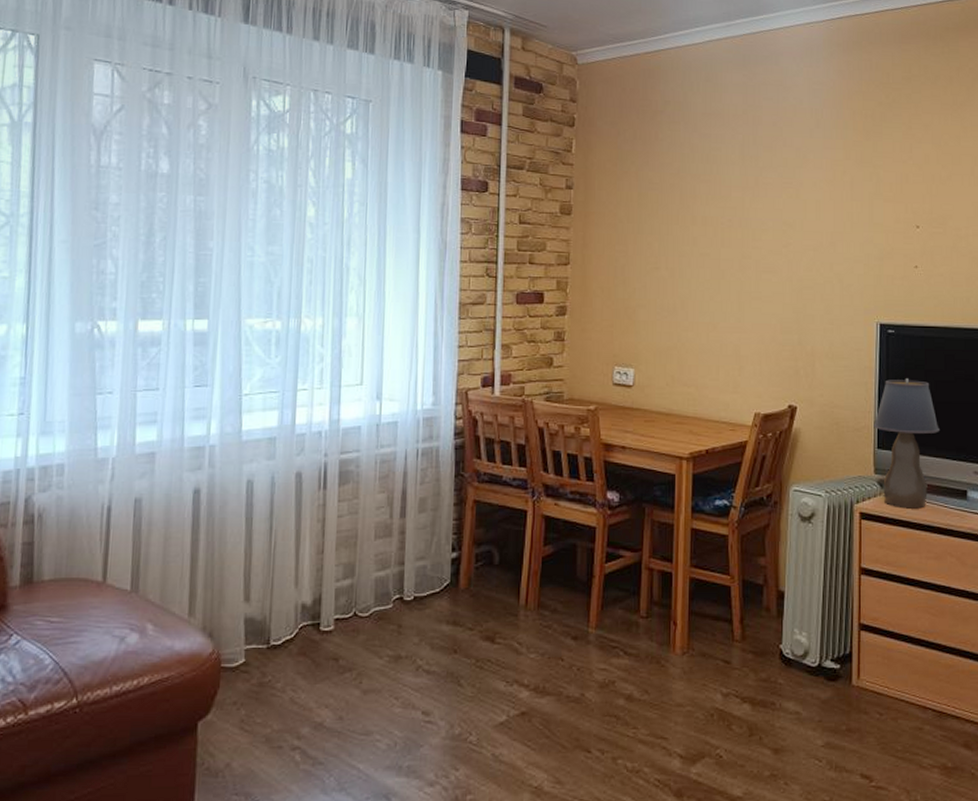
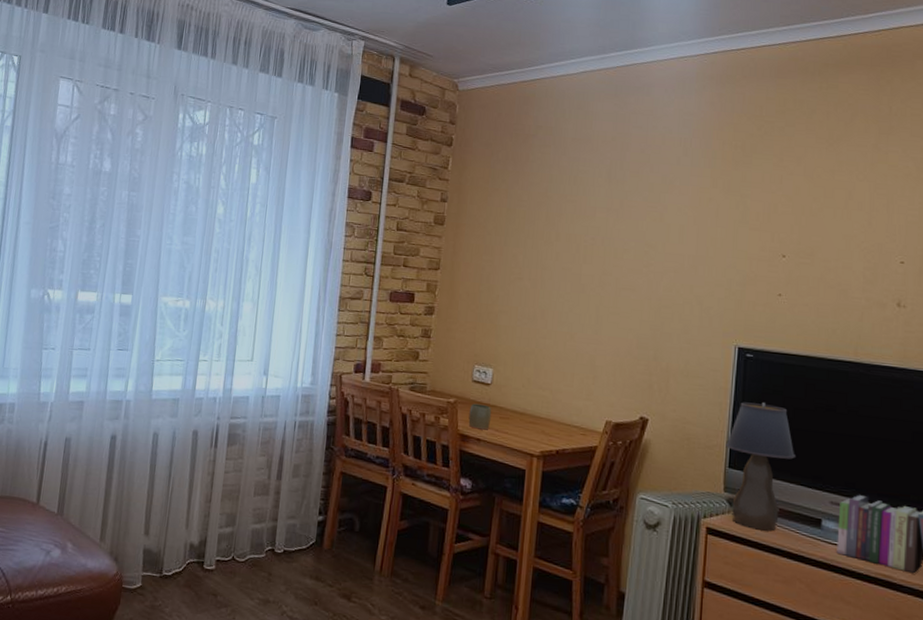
mug: none [611,408,636,436] -> present [468,403,492,430]

